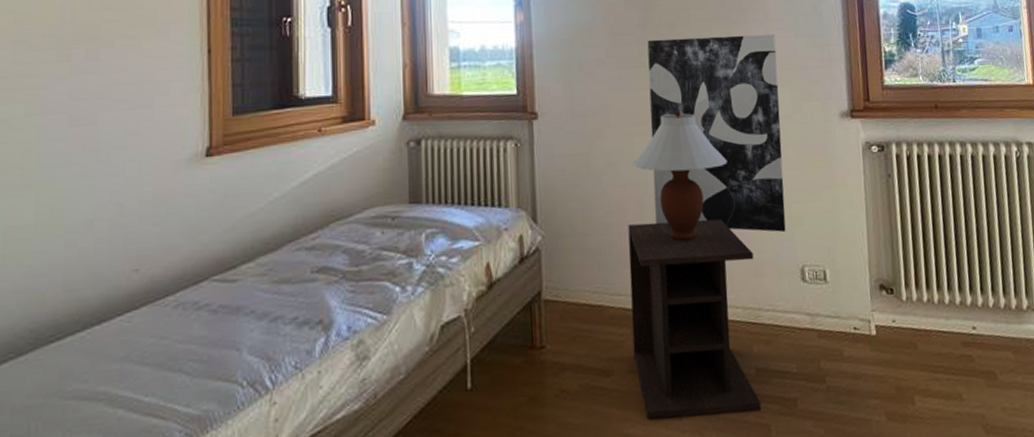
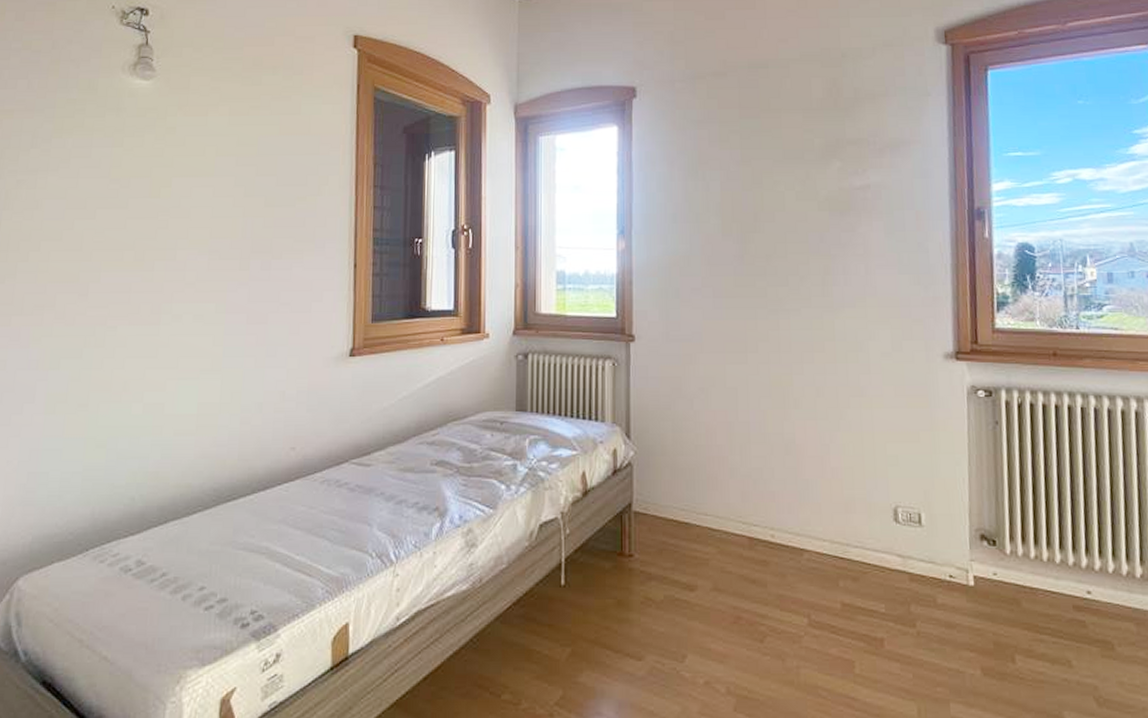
nightstand: present [628,219,762,420] -> none [716,448,846,645]
table lamp: present [633,111,728,242] -> none [725,342,820,470]
wall art: present [647,33,786,233] -> none [743,270,880,471]

